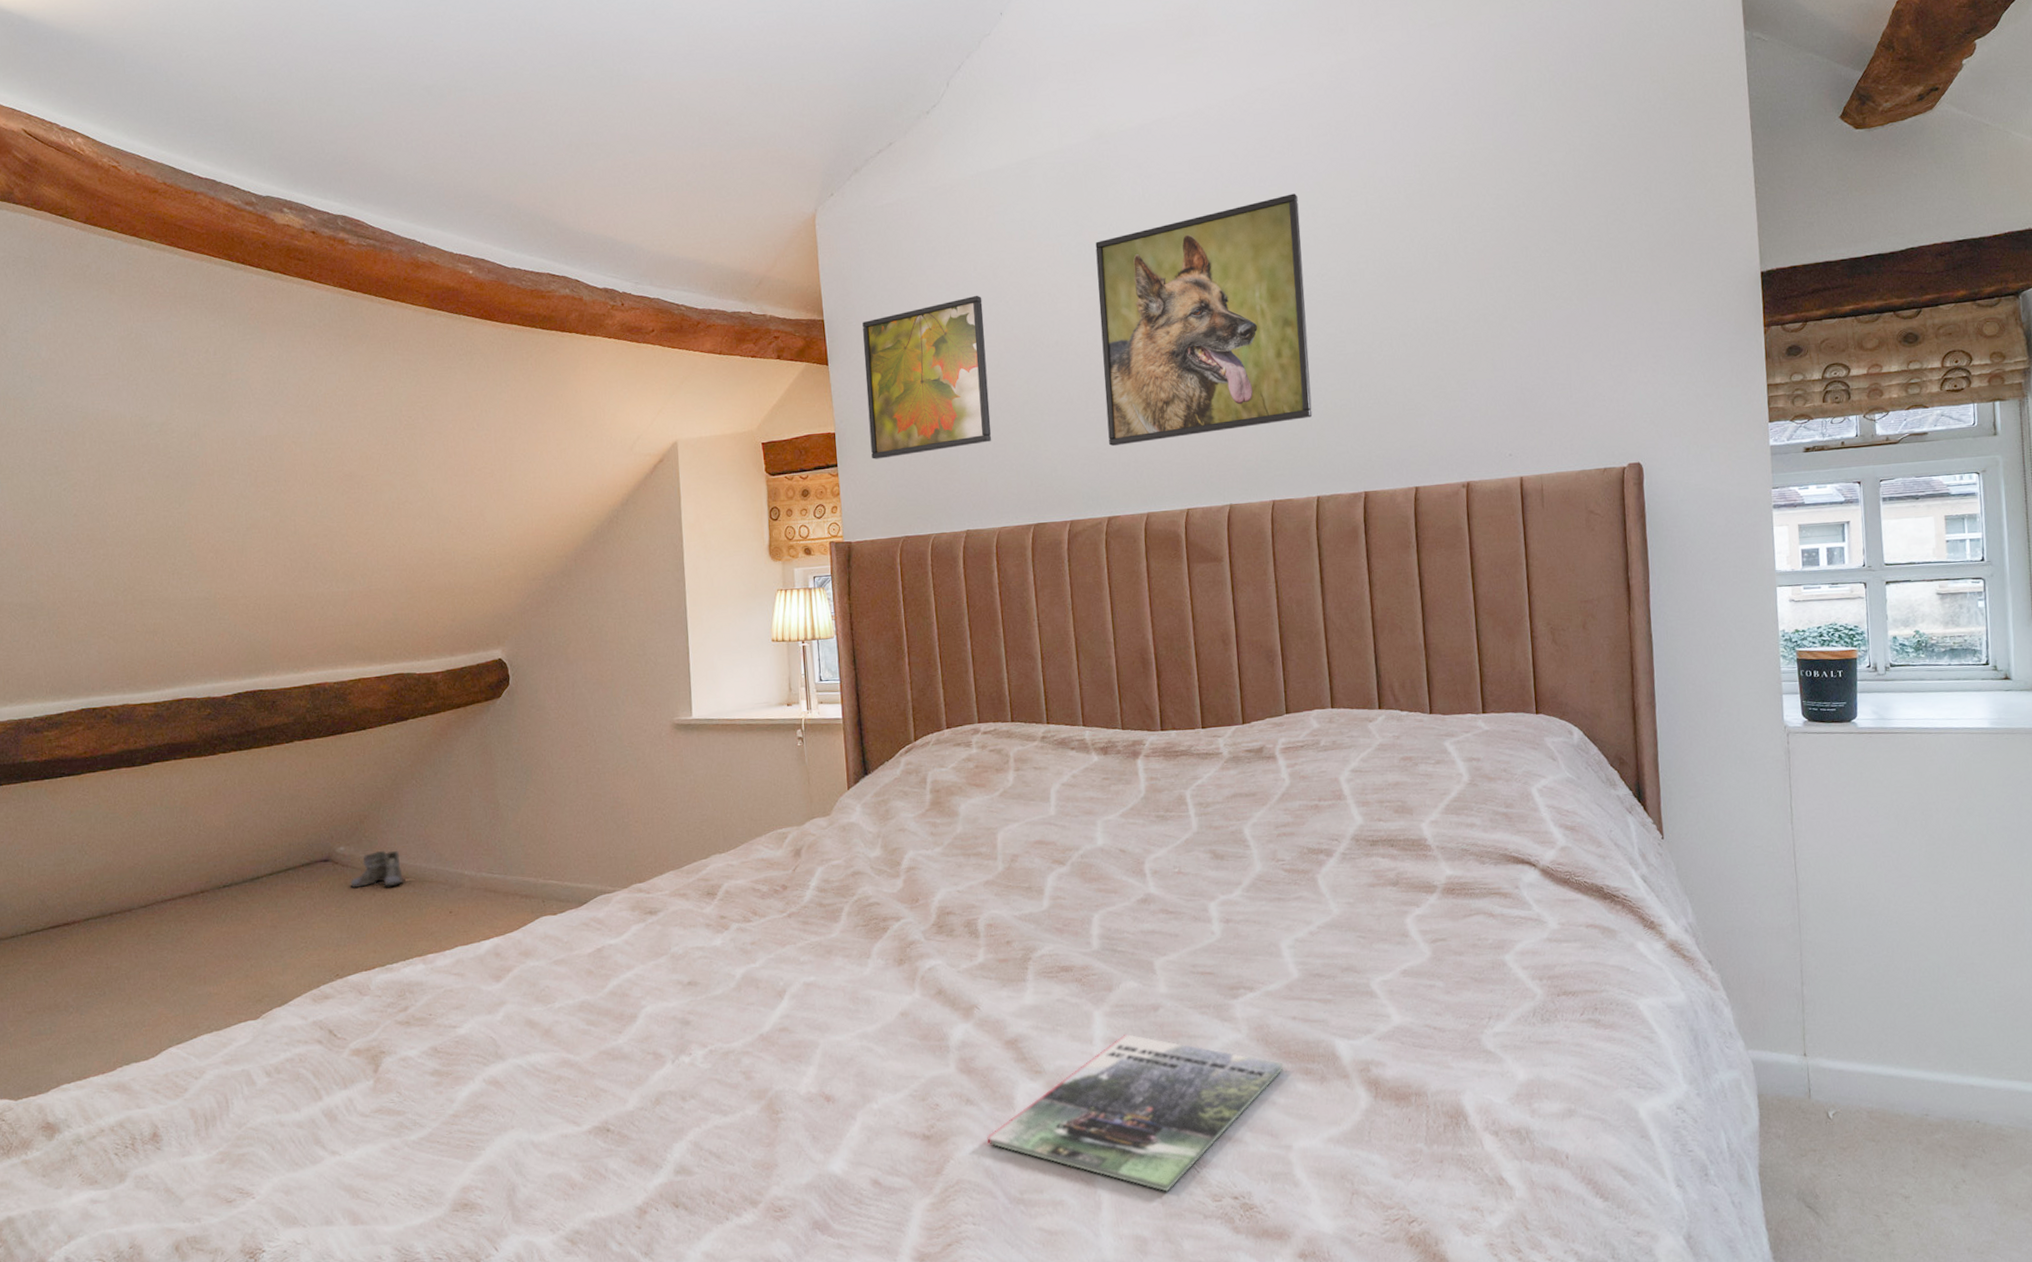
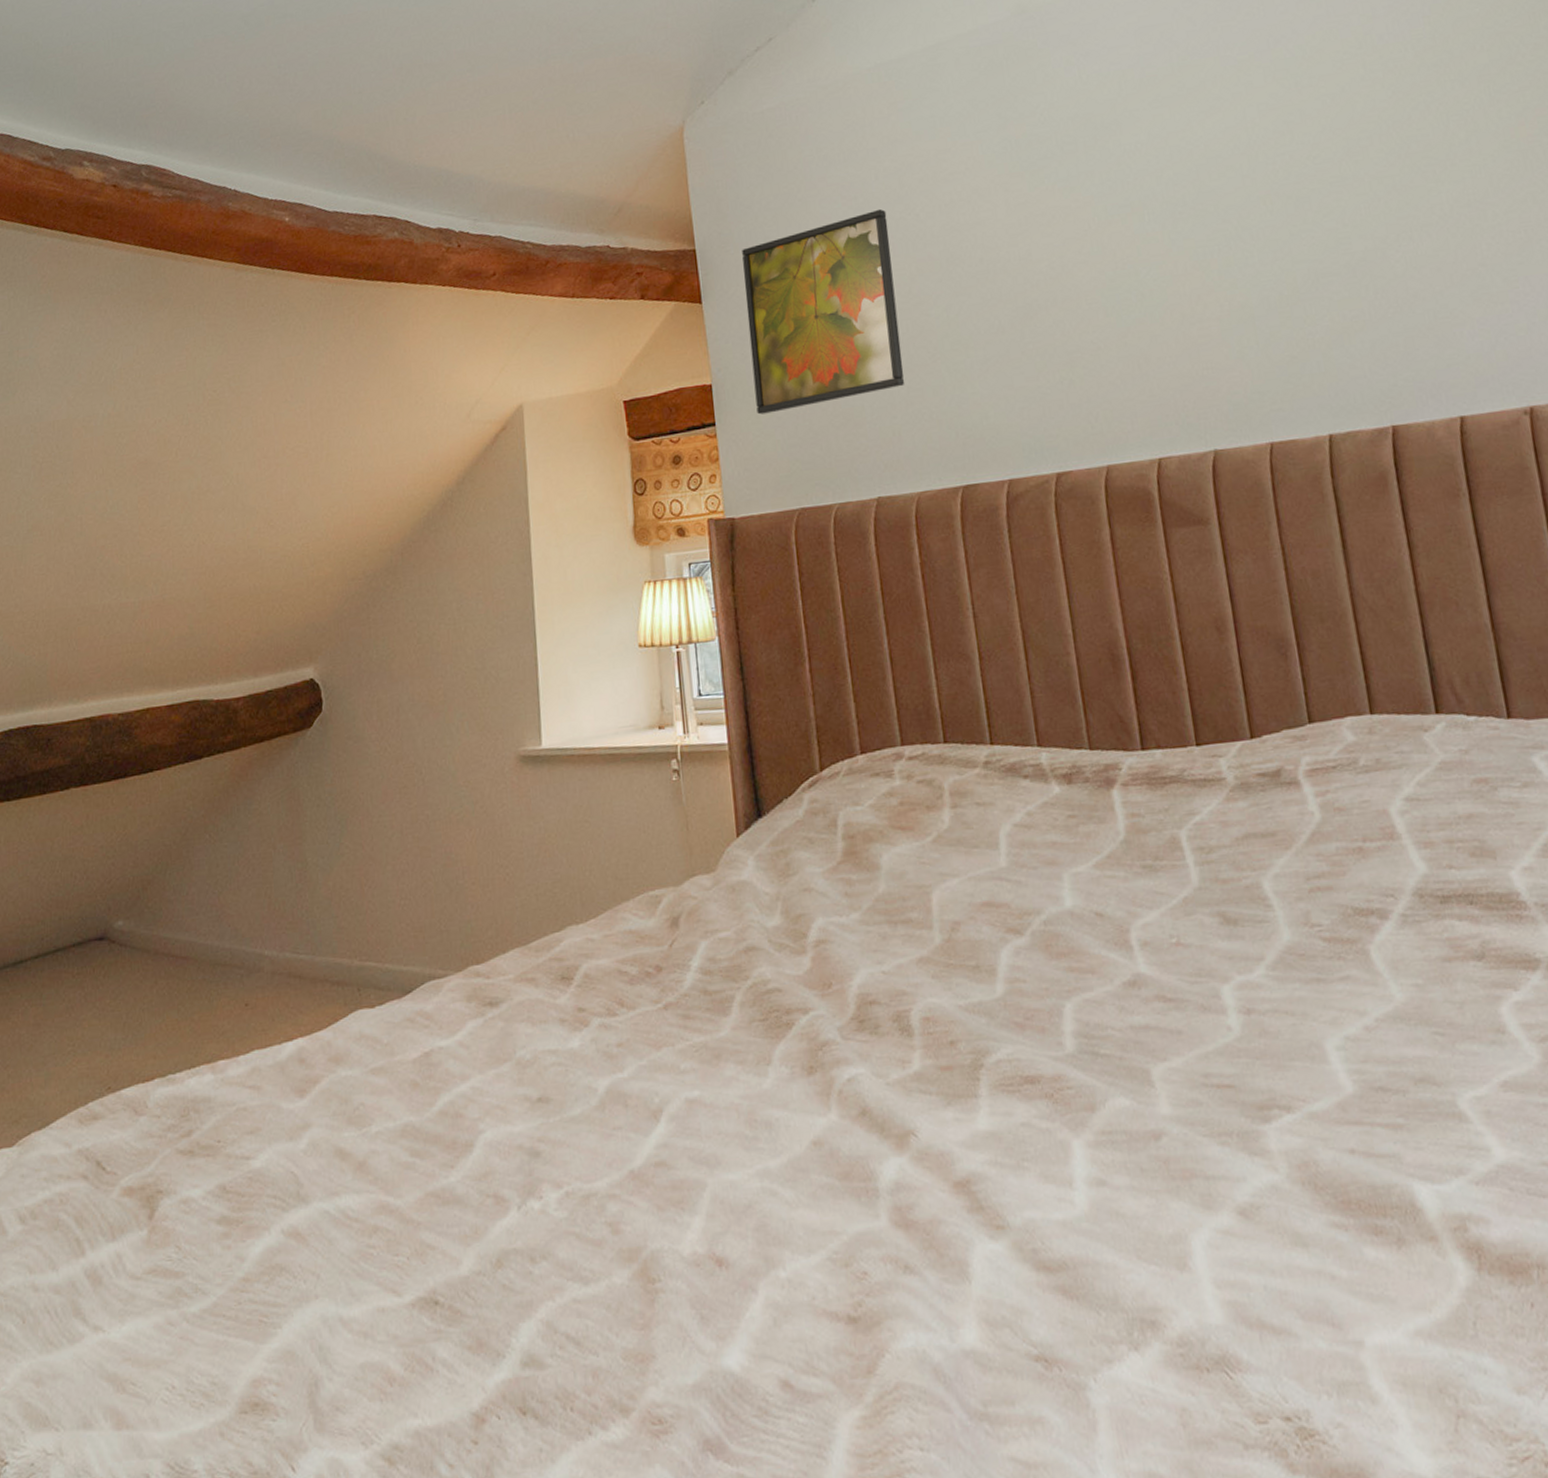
boots: present [350,850,406,889] -> none [128,924,194,975]
magazine: present [987,1034,1284,1192] -> none [934,1174,1344,1407]
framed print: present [1095,193,1313,447] -> none [1023,61,1315,384]

